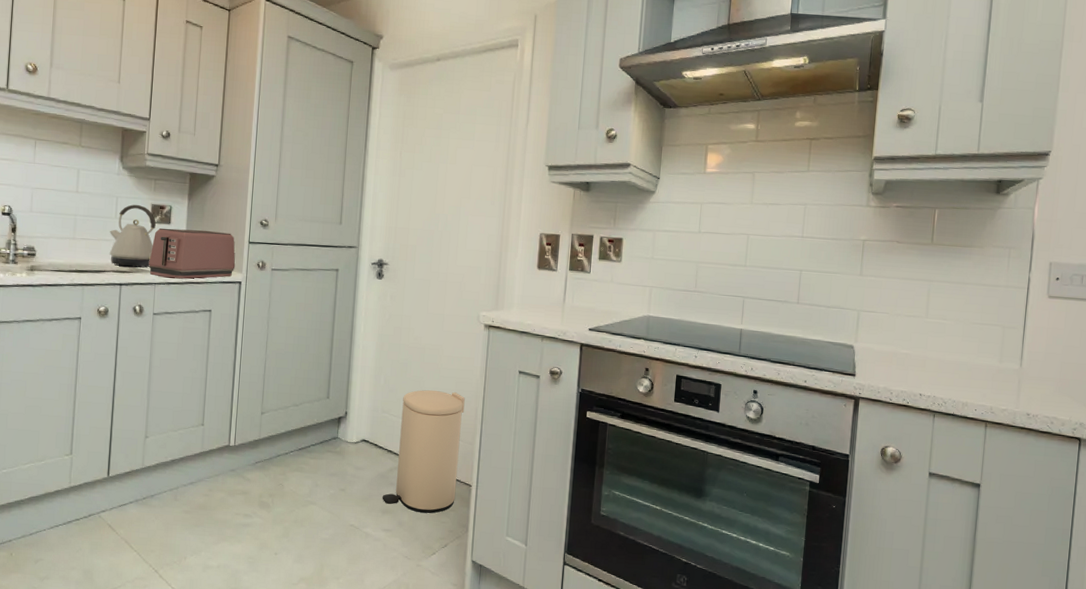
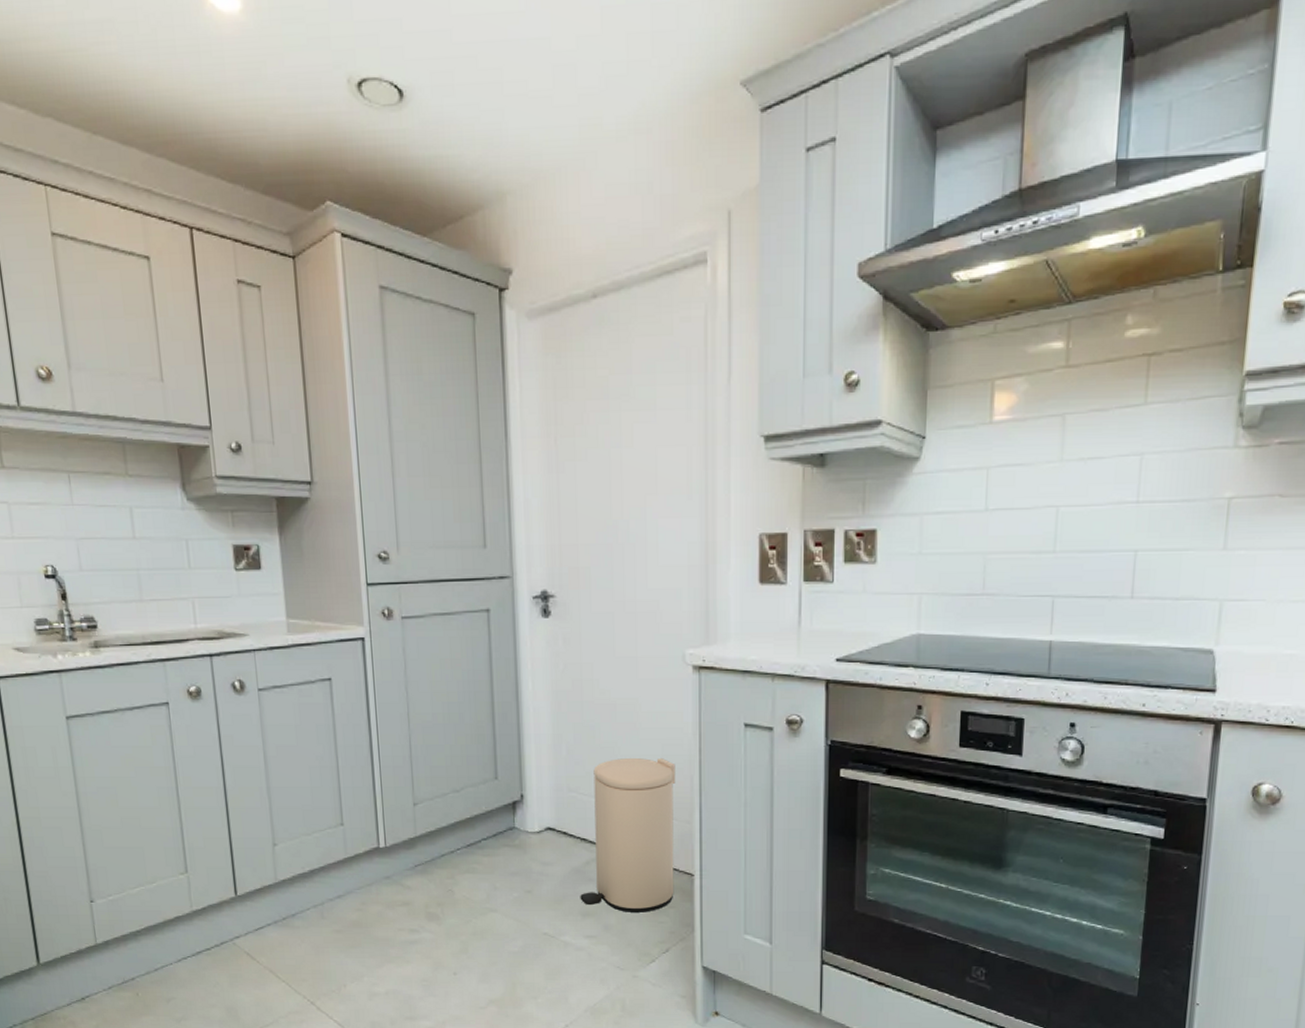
kettle: present [109,205,156,268] -> none [185,548,244,631]
toaster: present [149,228,235,280] -> none [241,573,353,641]

